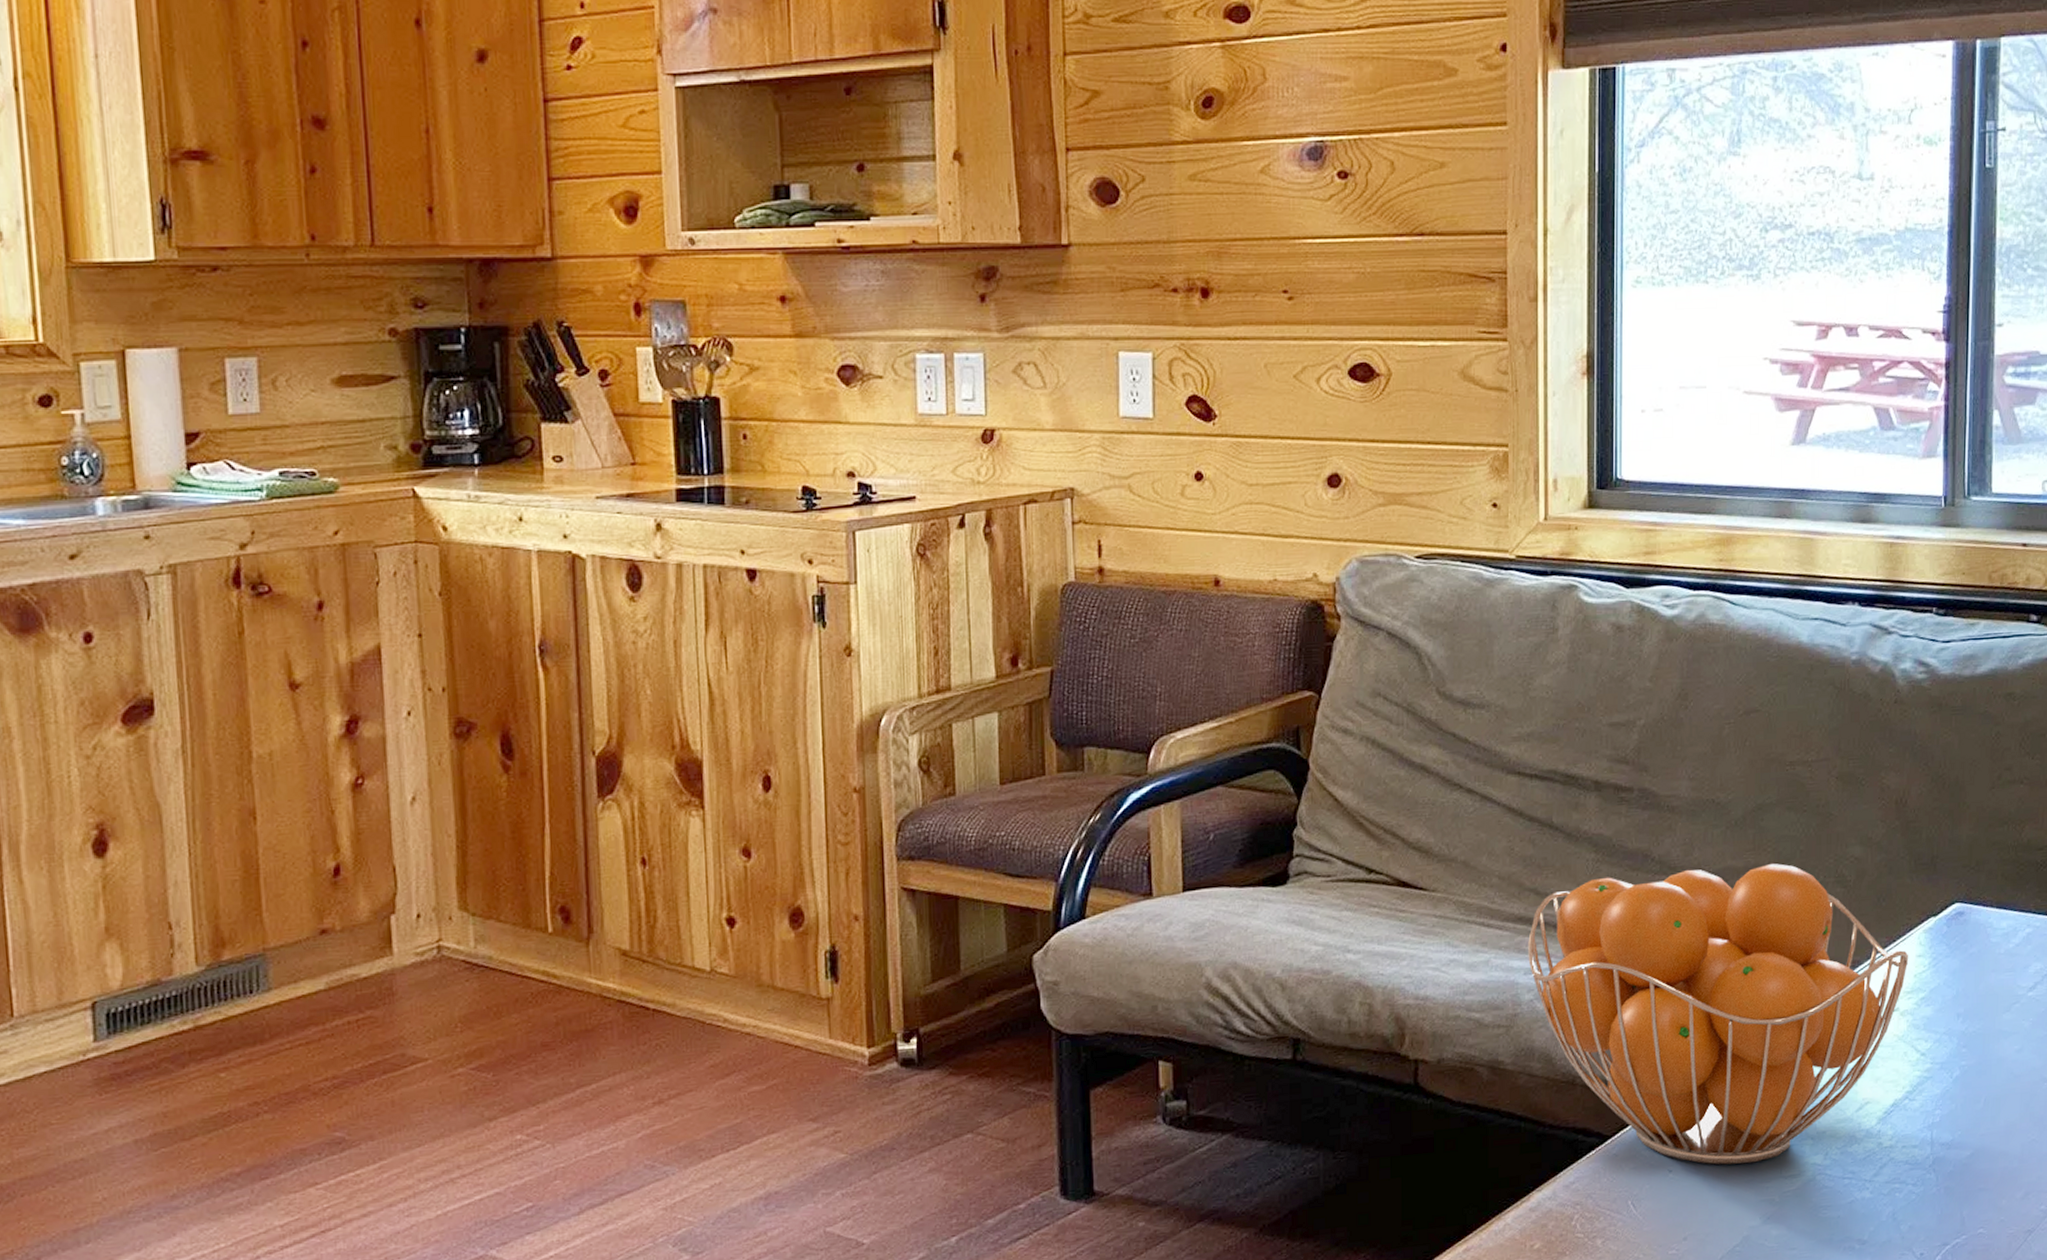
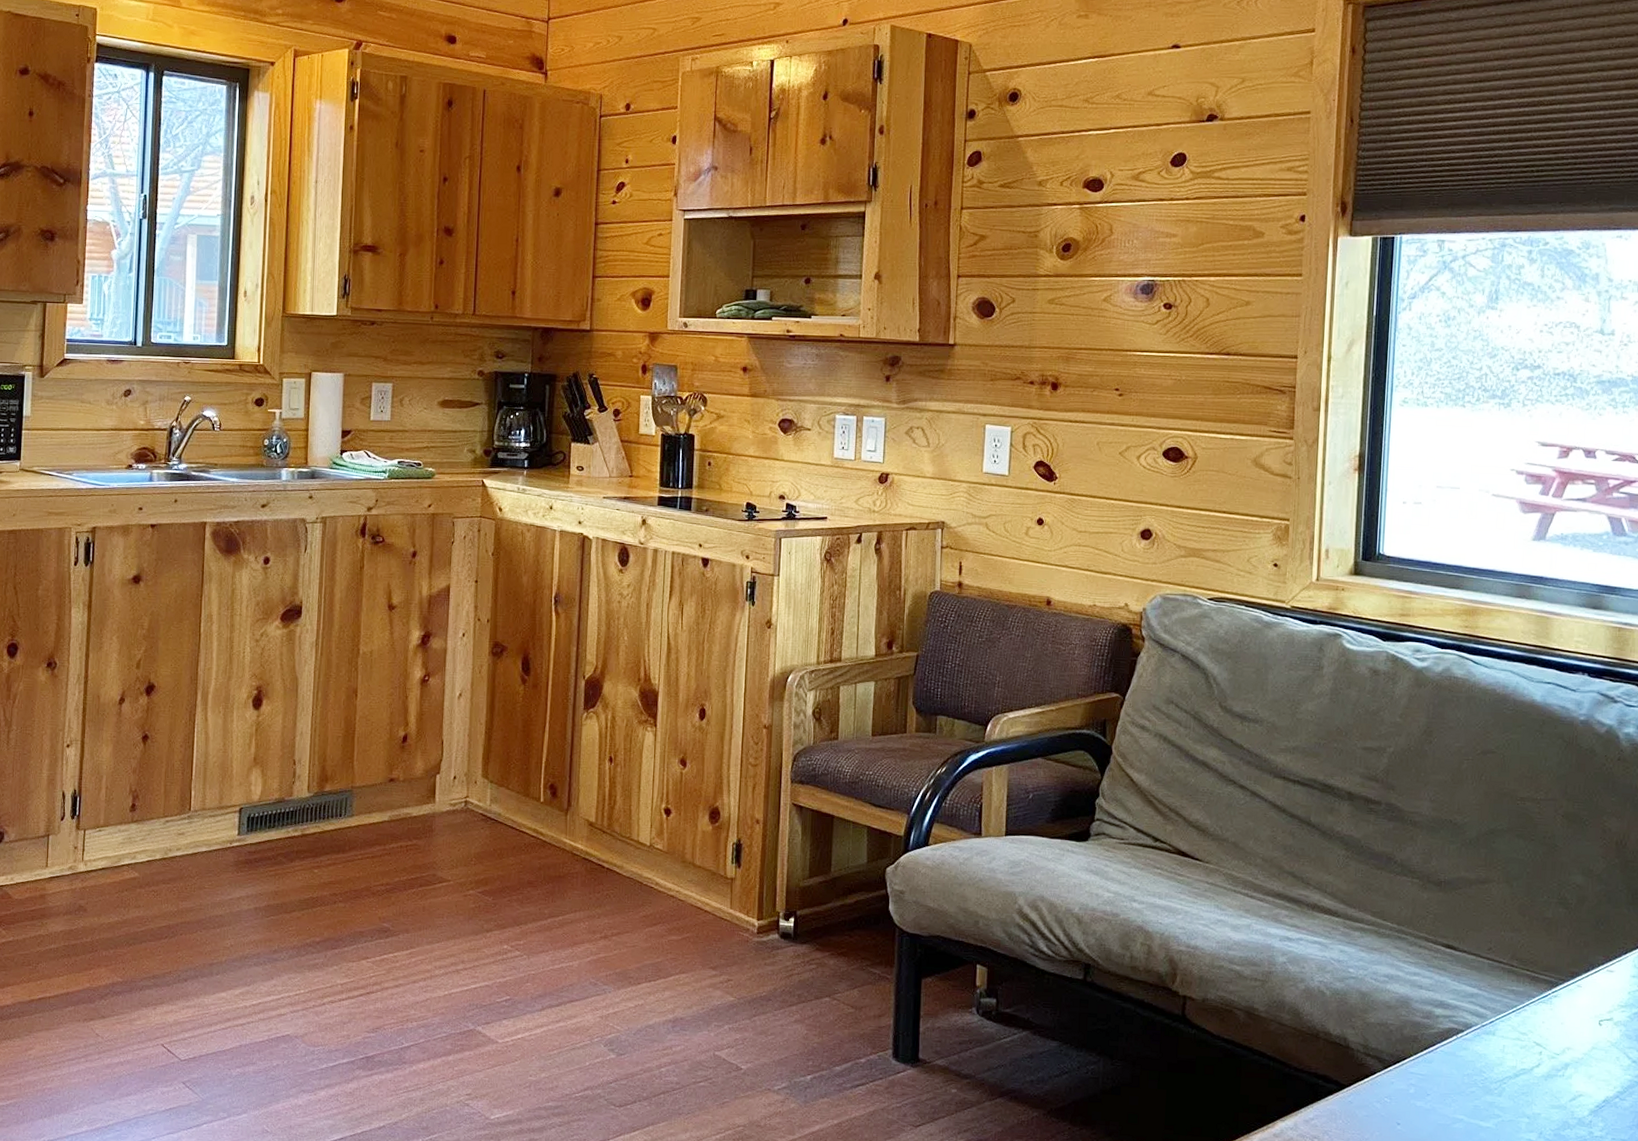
fruit basket: present [1528,863,1909,1165] -> none [1284,871,1624,1130]

